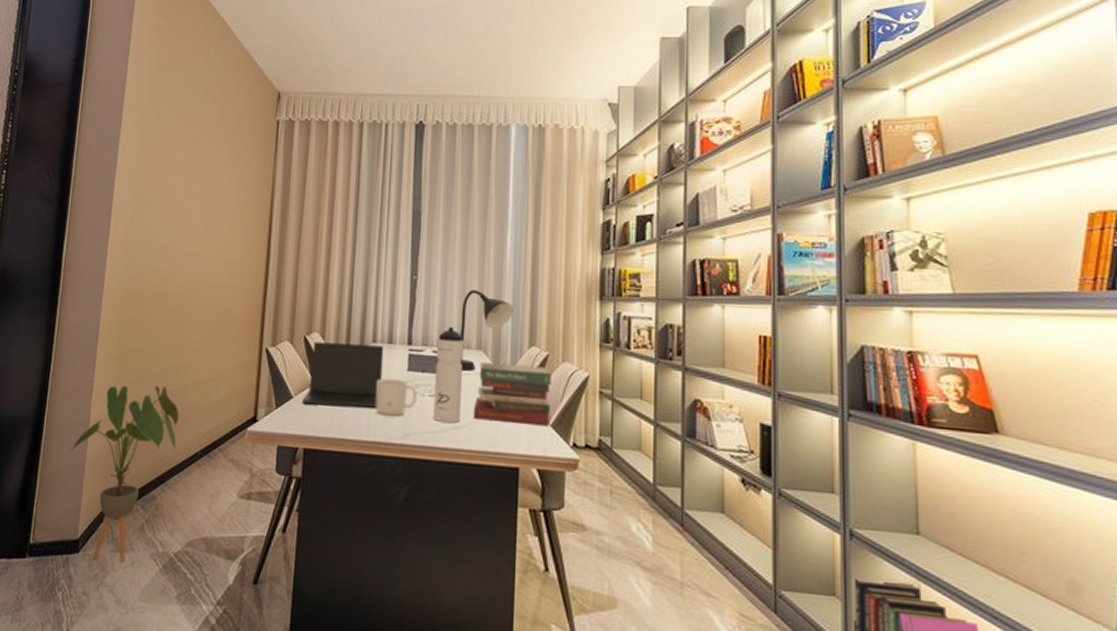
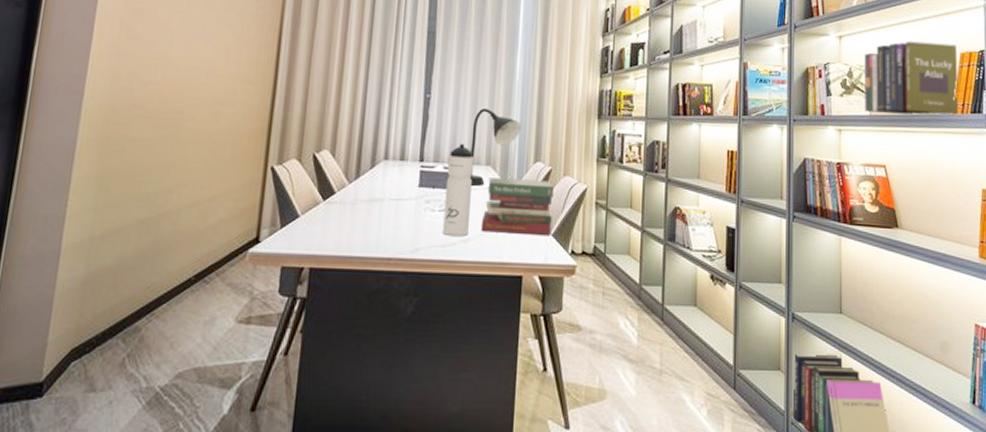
house plant: present [70,385,180,564] -> none [35,209,171,404]
laptop: present [302,342,384,408] -> none [310,159,396,225]
mug: present [375,379,417,416] -> none [385,195,428,232]
books: none [943,200,1088,293] -> present [864,41,959,115]

